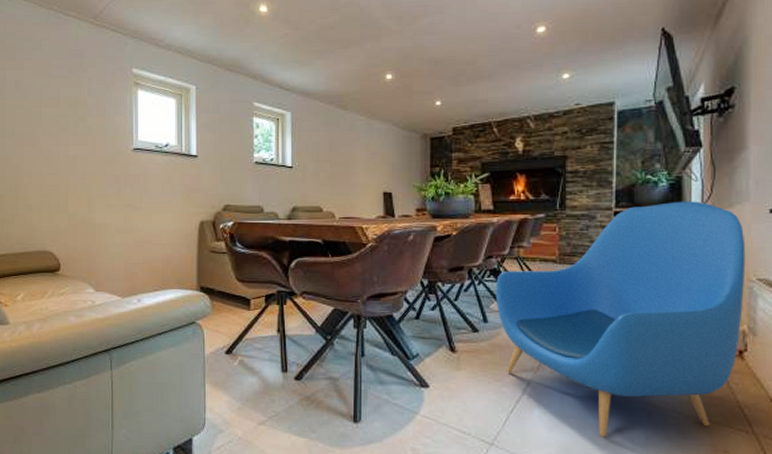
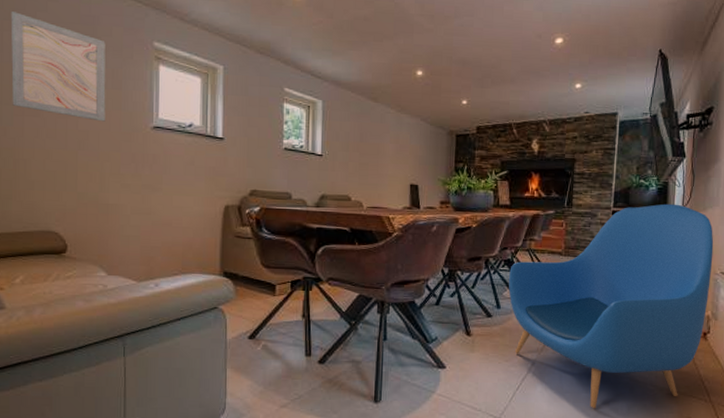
wall art: none [12,52,92,147] -> present [10,11,106,122]

